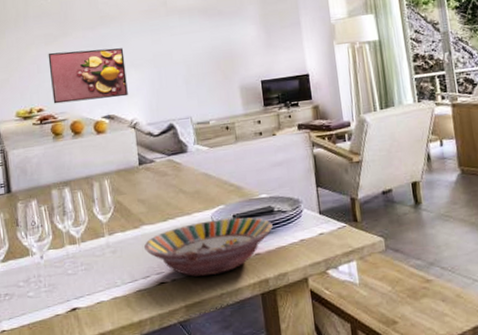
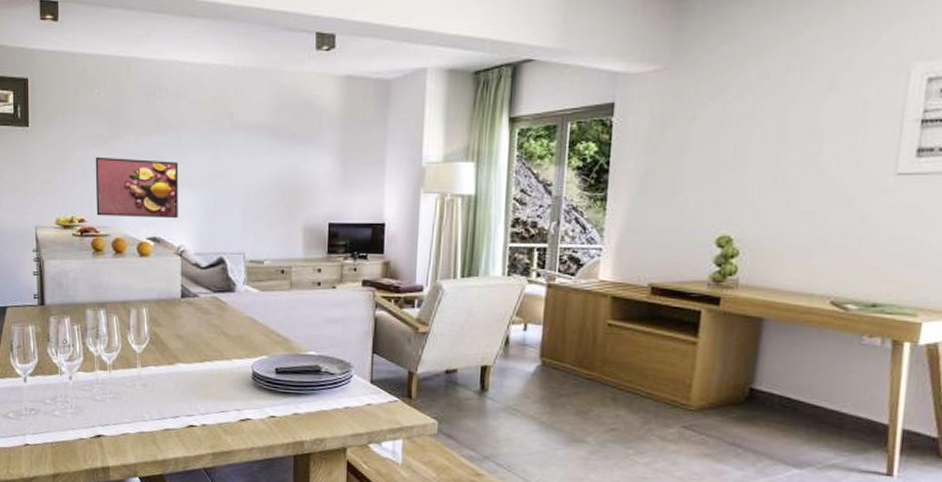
serving bowl: present [143,217,273,277] -> none [176,369,317,427]

